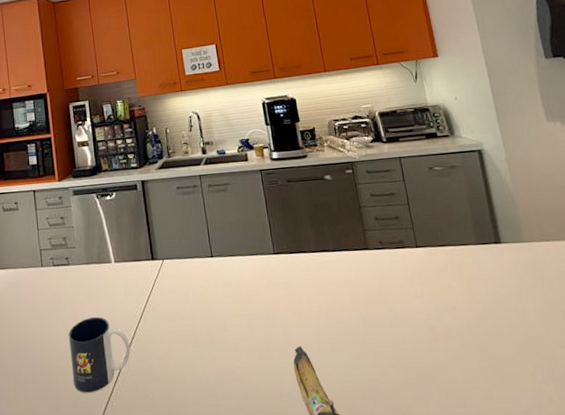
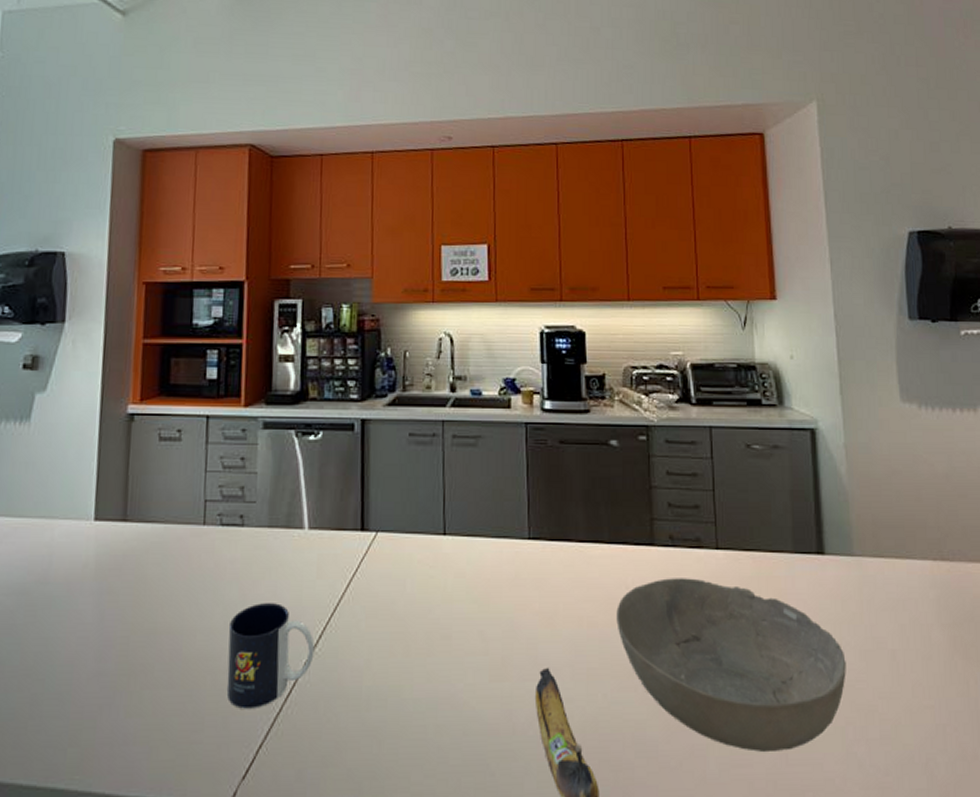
bowl: none [346,270,531,396] -> present [616,578,846,753]

